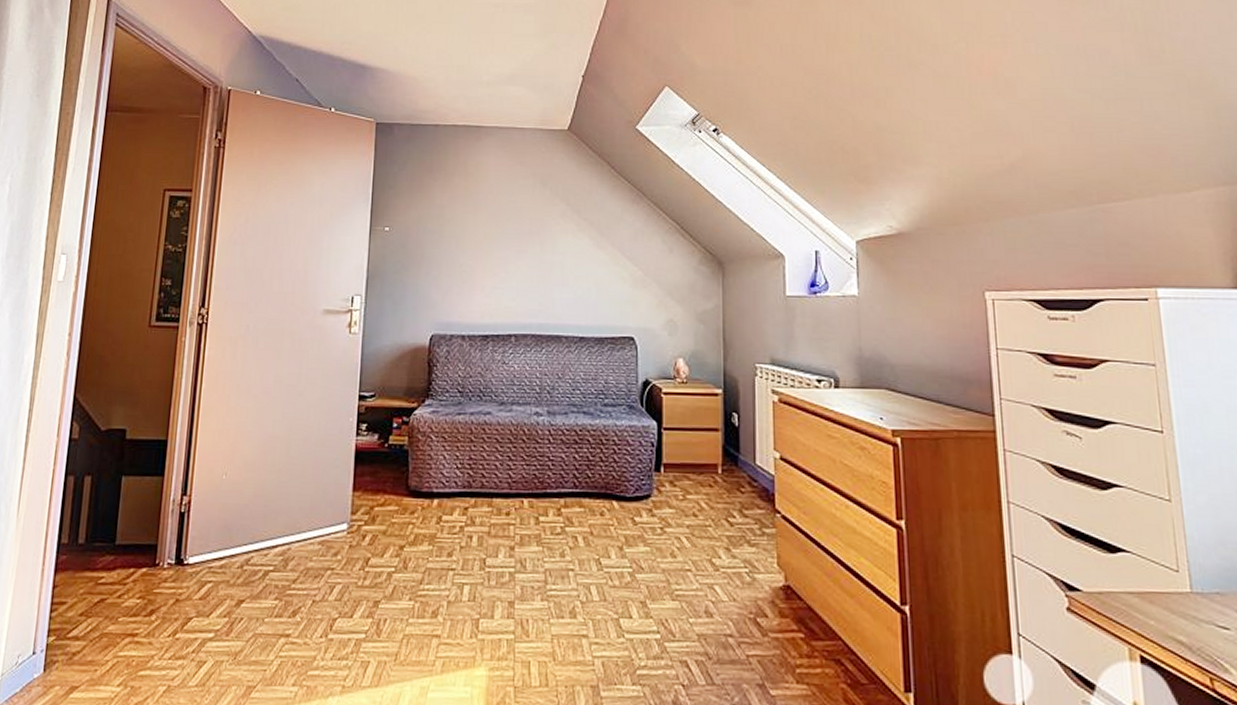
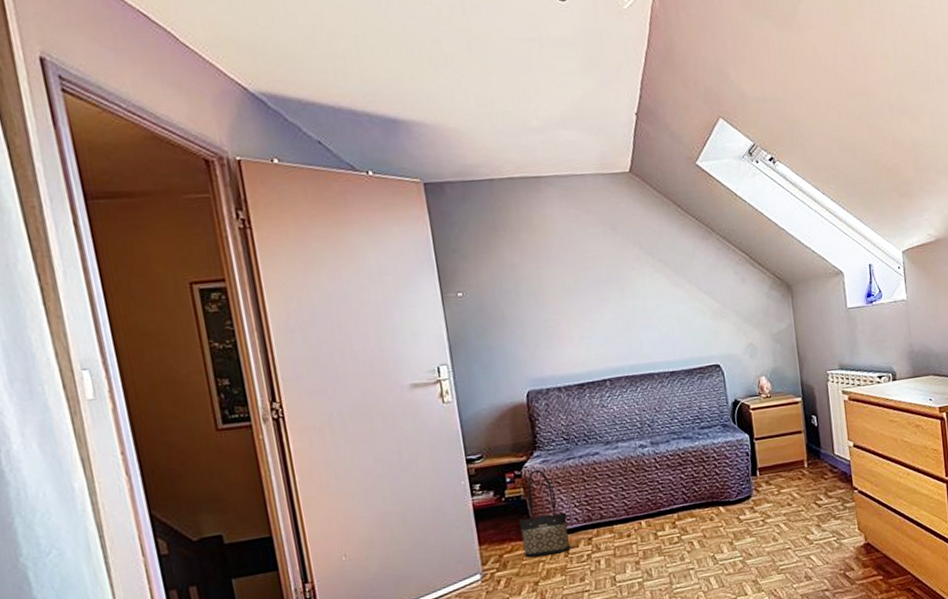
tote bag: none [395,419,447,518] -> present [519,469,571,558]

